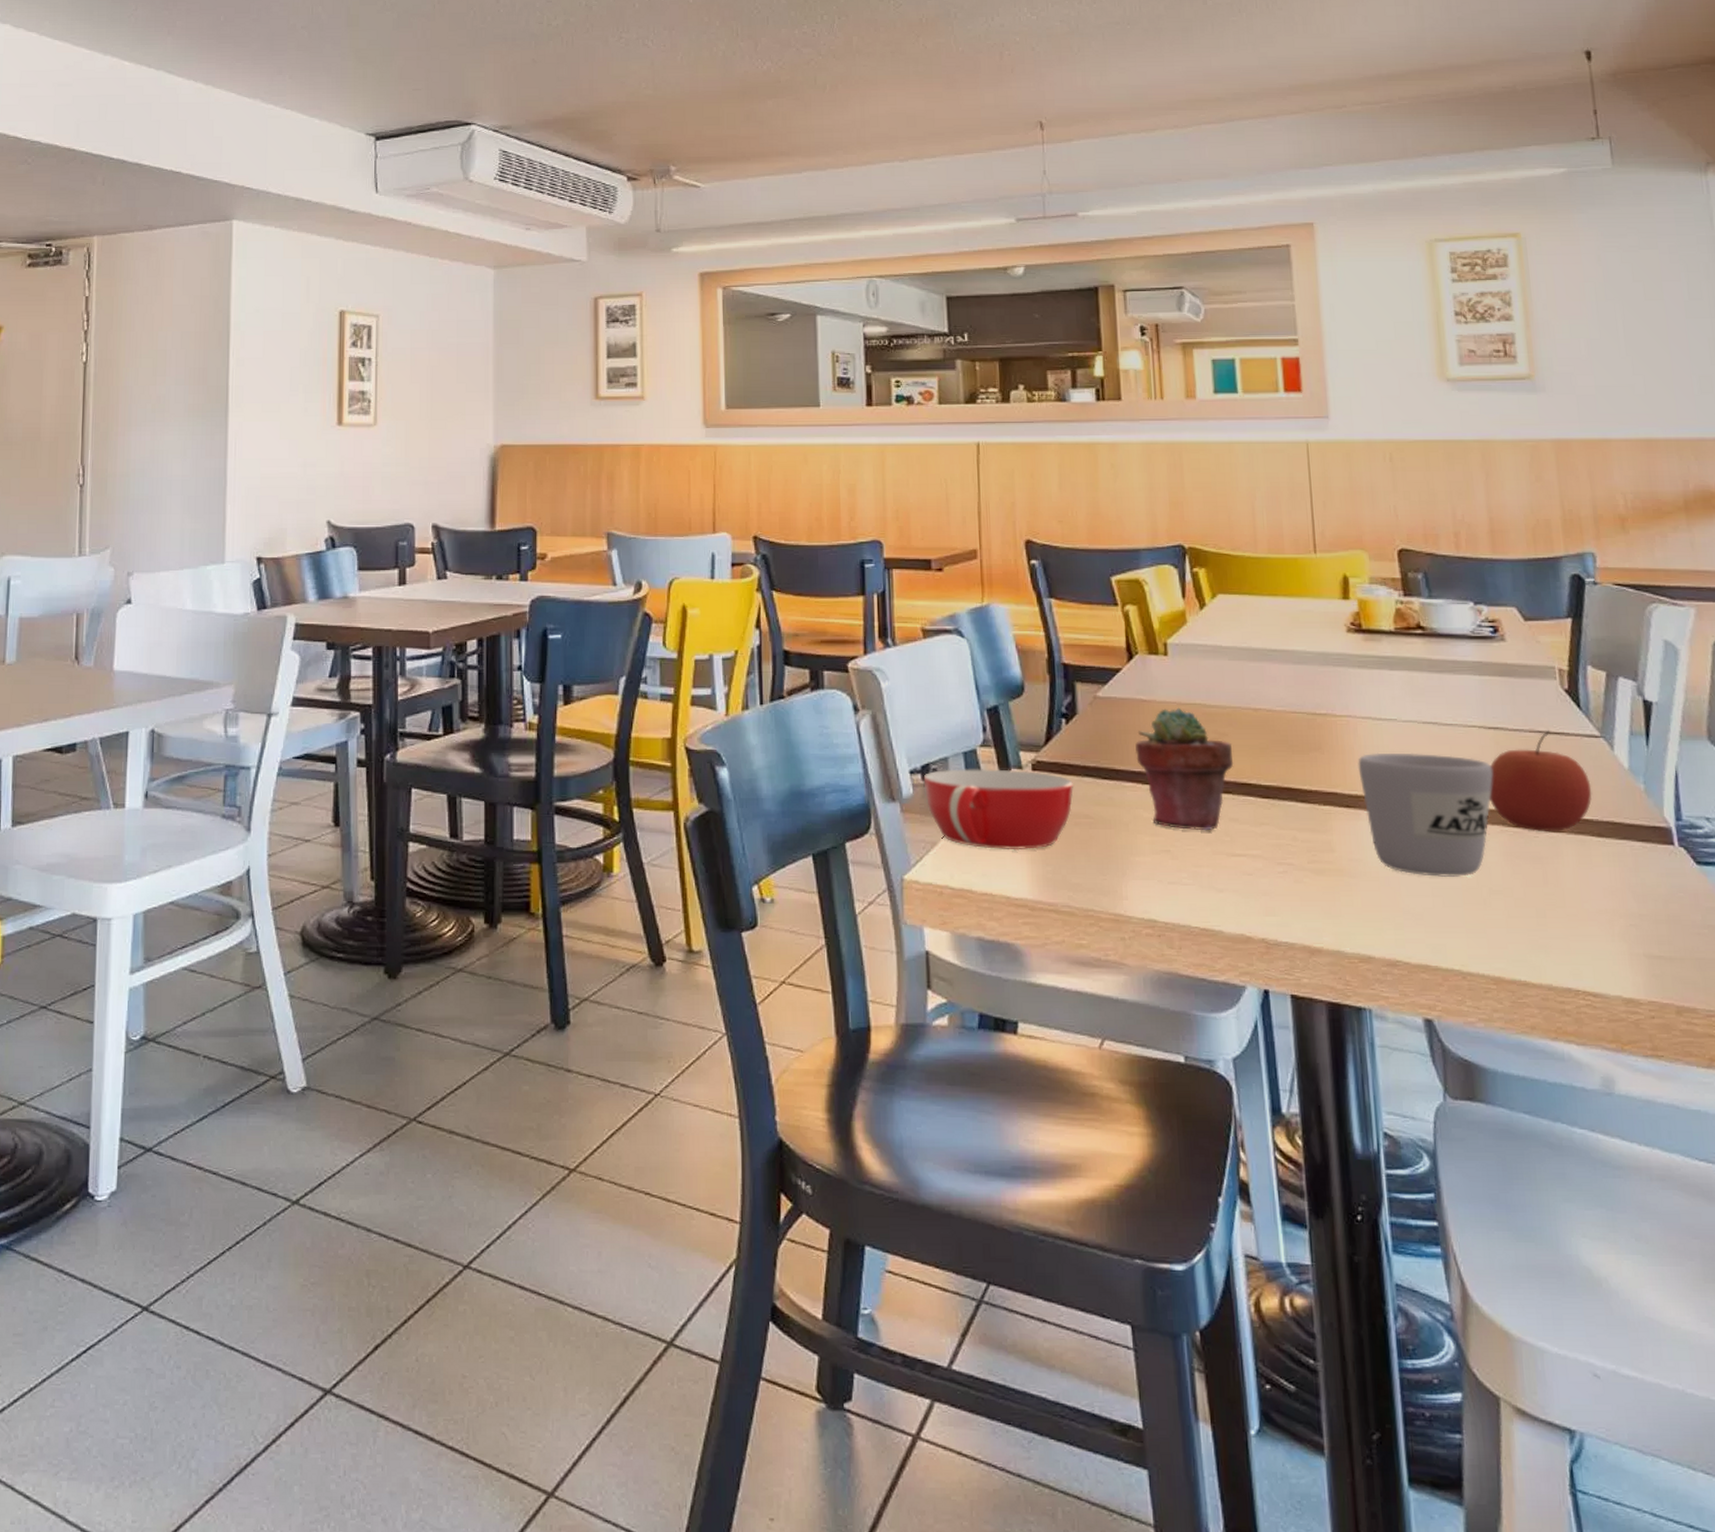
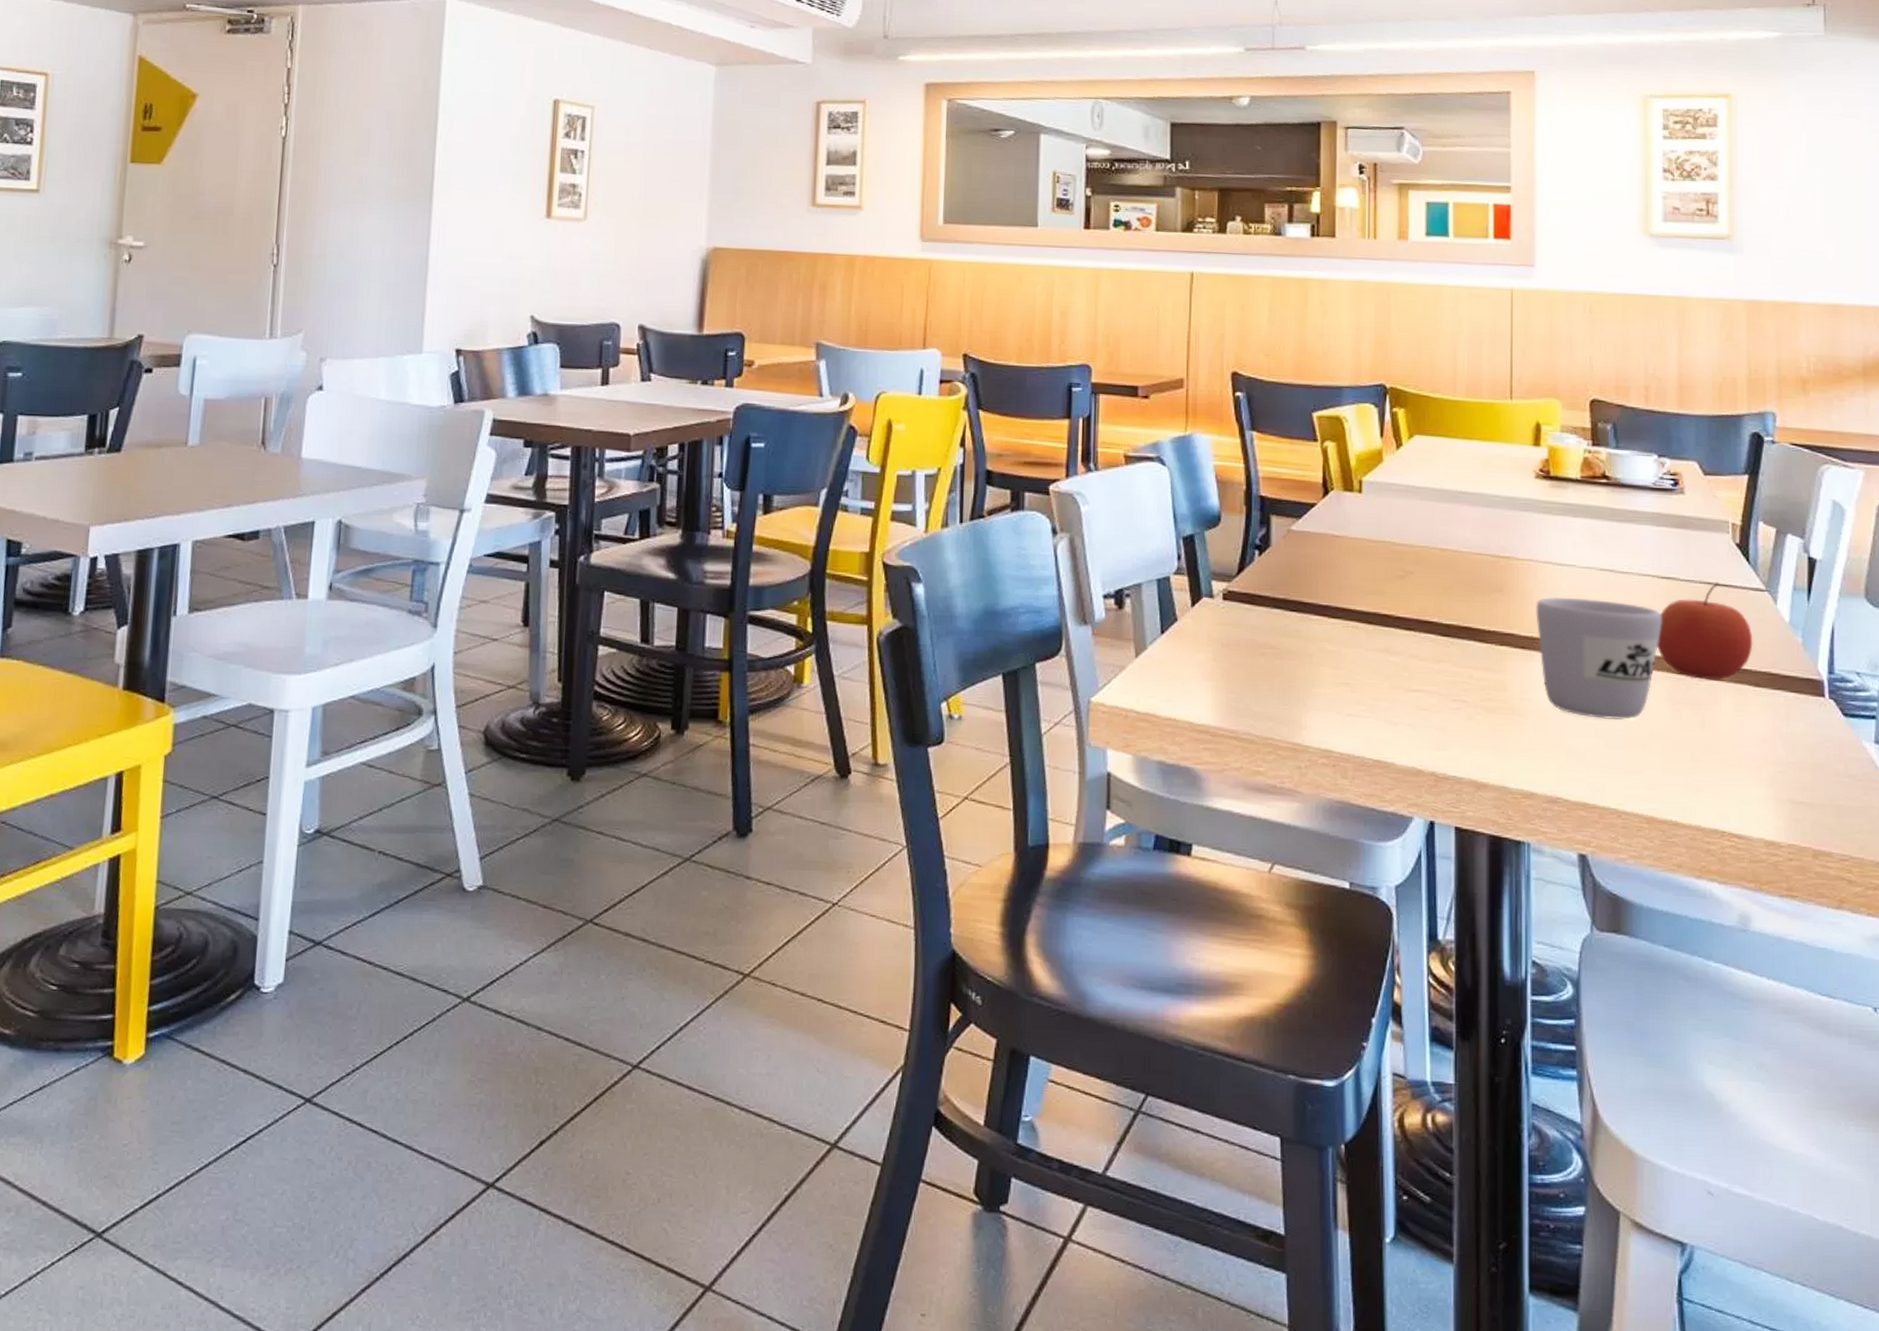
bowl: present [923,769,1074,850] -> none [1116,595,1263,678]
potted succulent: present [1135,707,1234,831] -> none [1324,544,1418,666]

